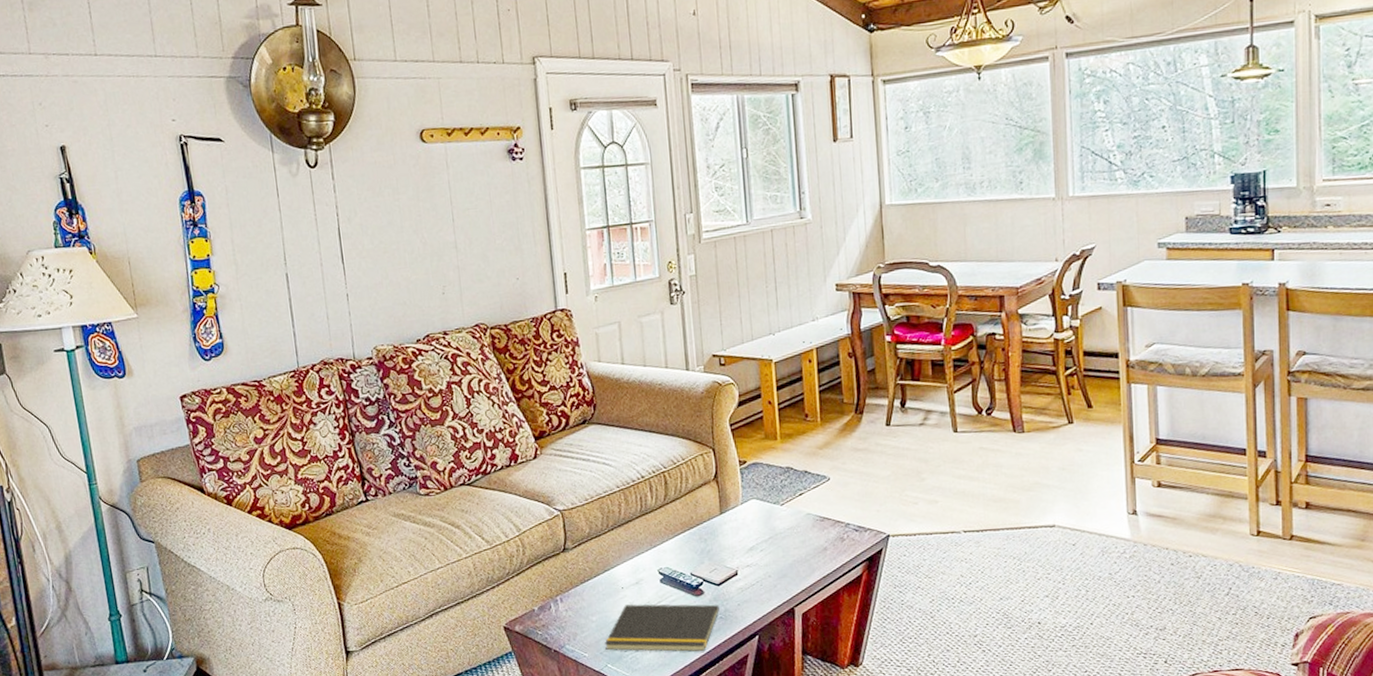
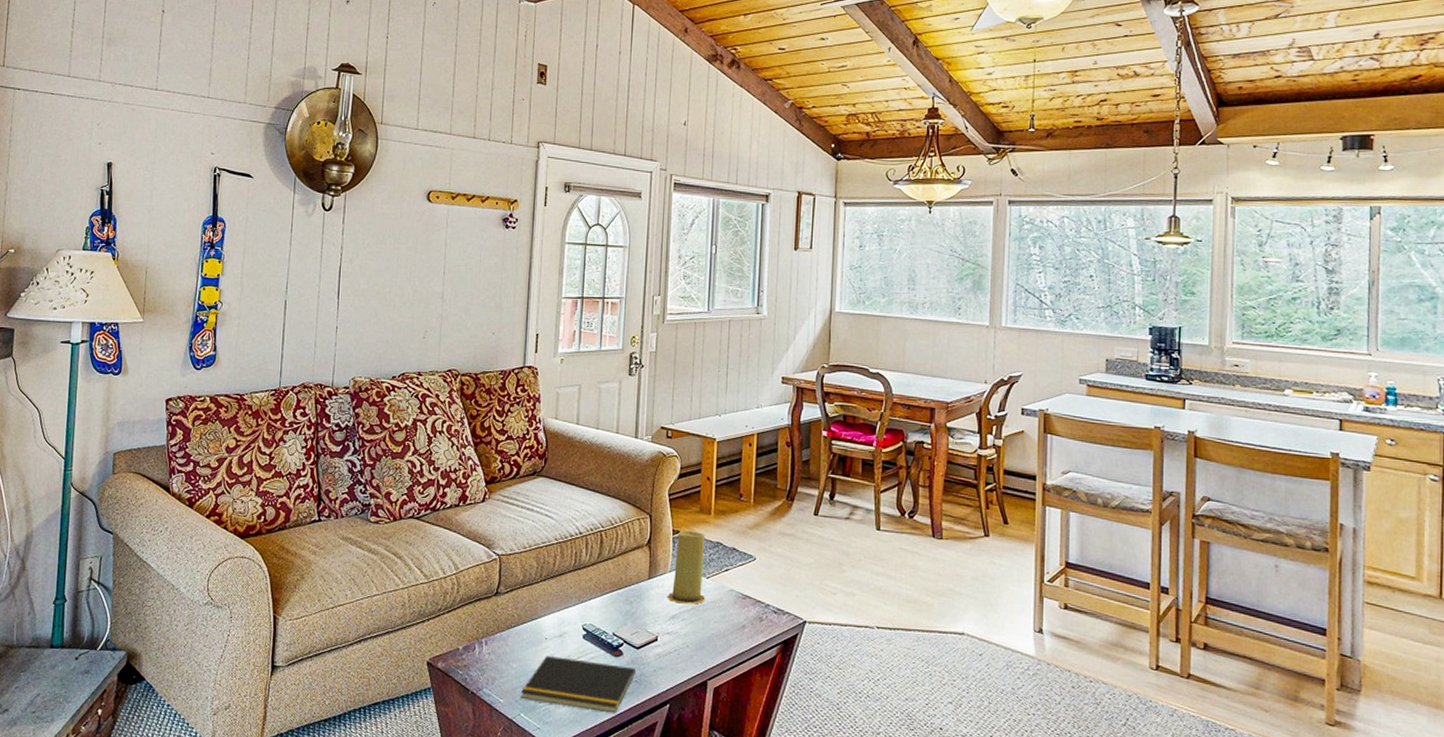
candle: none [742,458,782,535] -> present [667,530,705,604]

